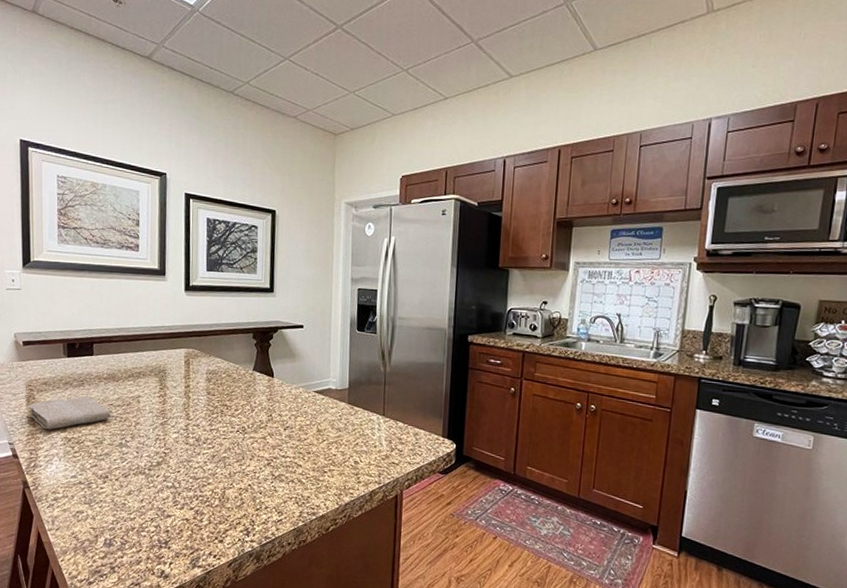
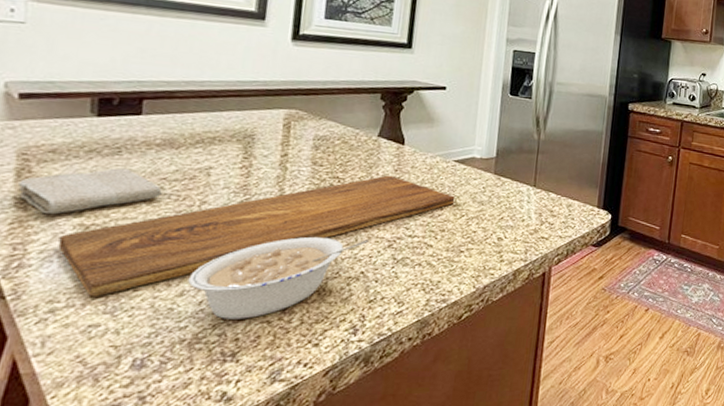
cutting board: none [55,403,317,492] -> present [58,175,456,297]
legume: none [133,453,252,516] -> present [188,236,368,319]

